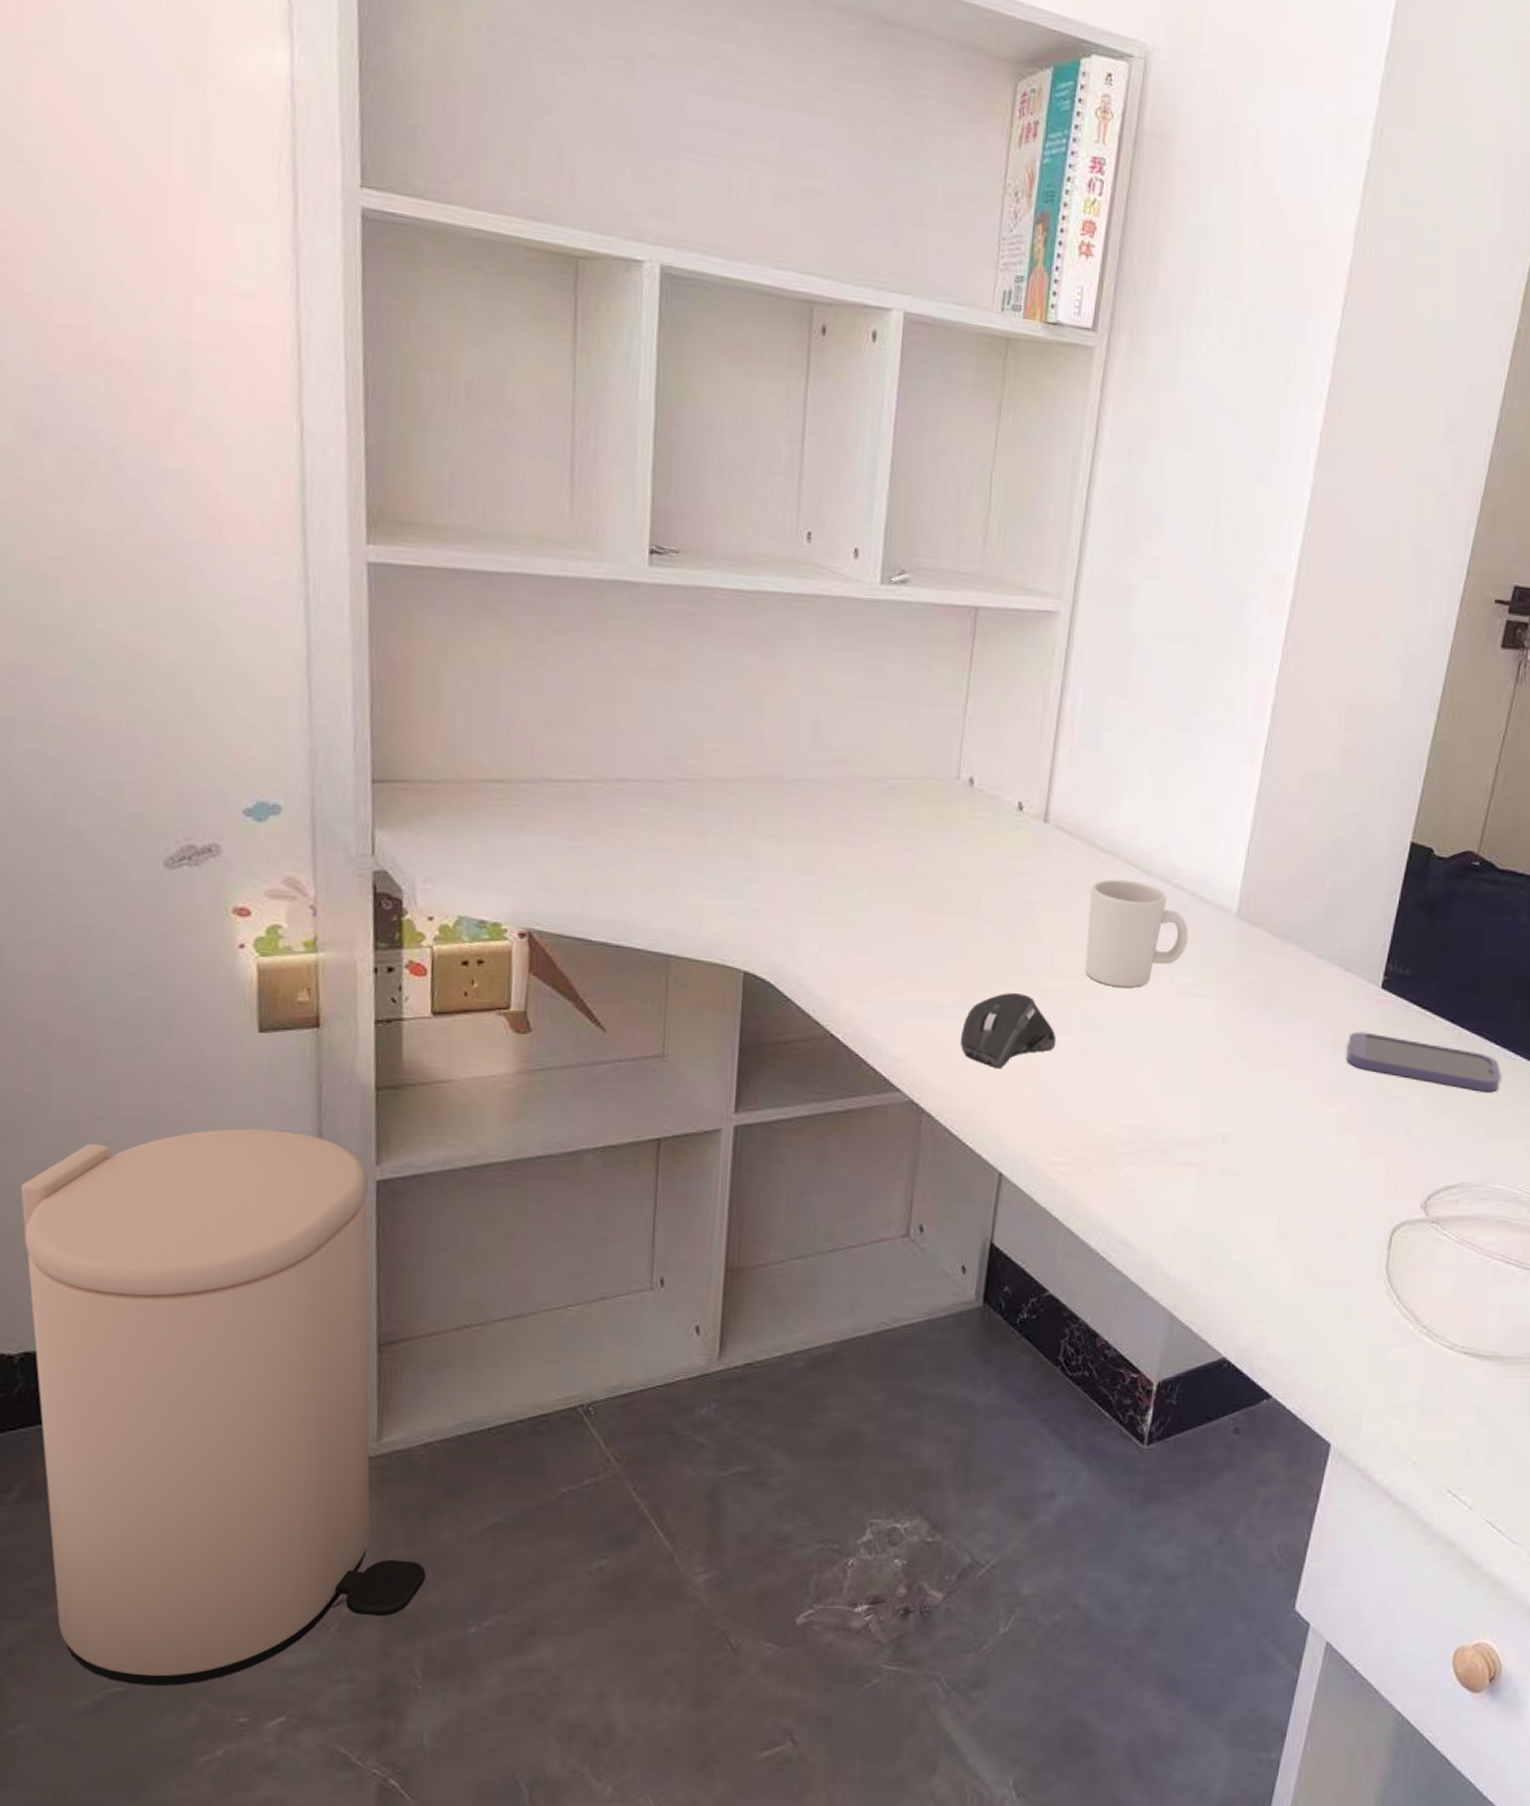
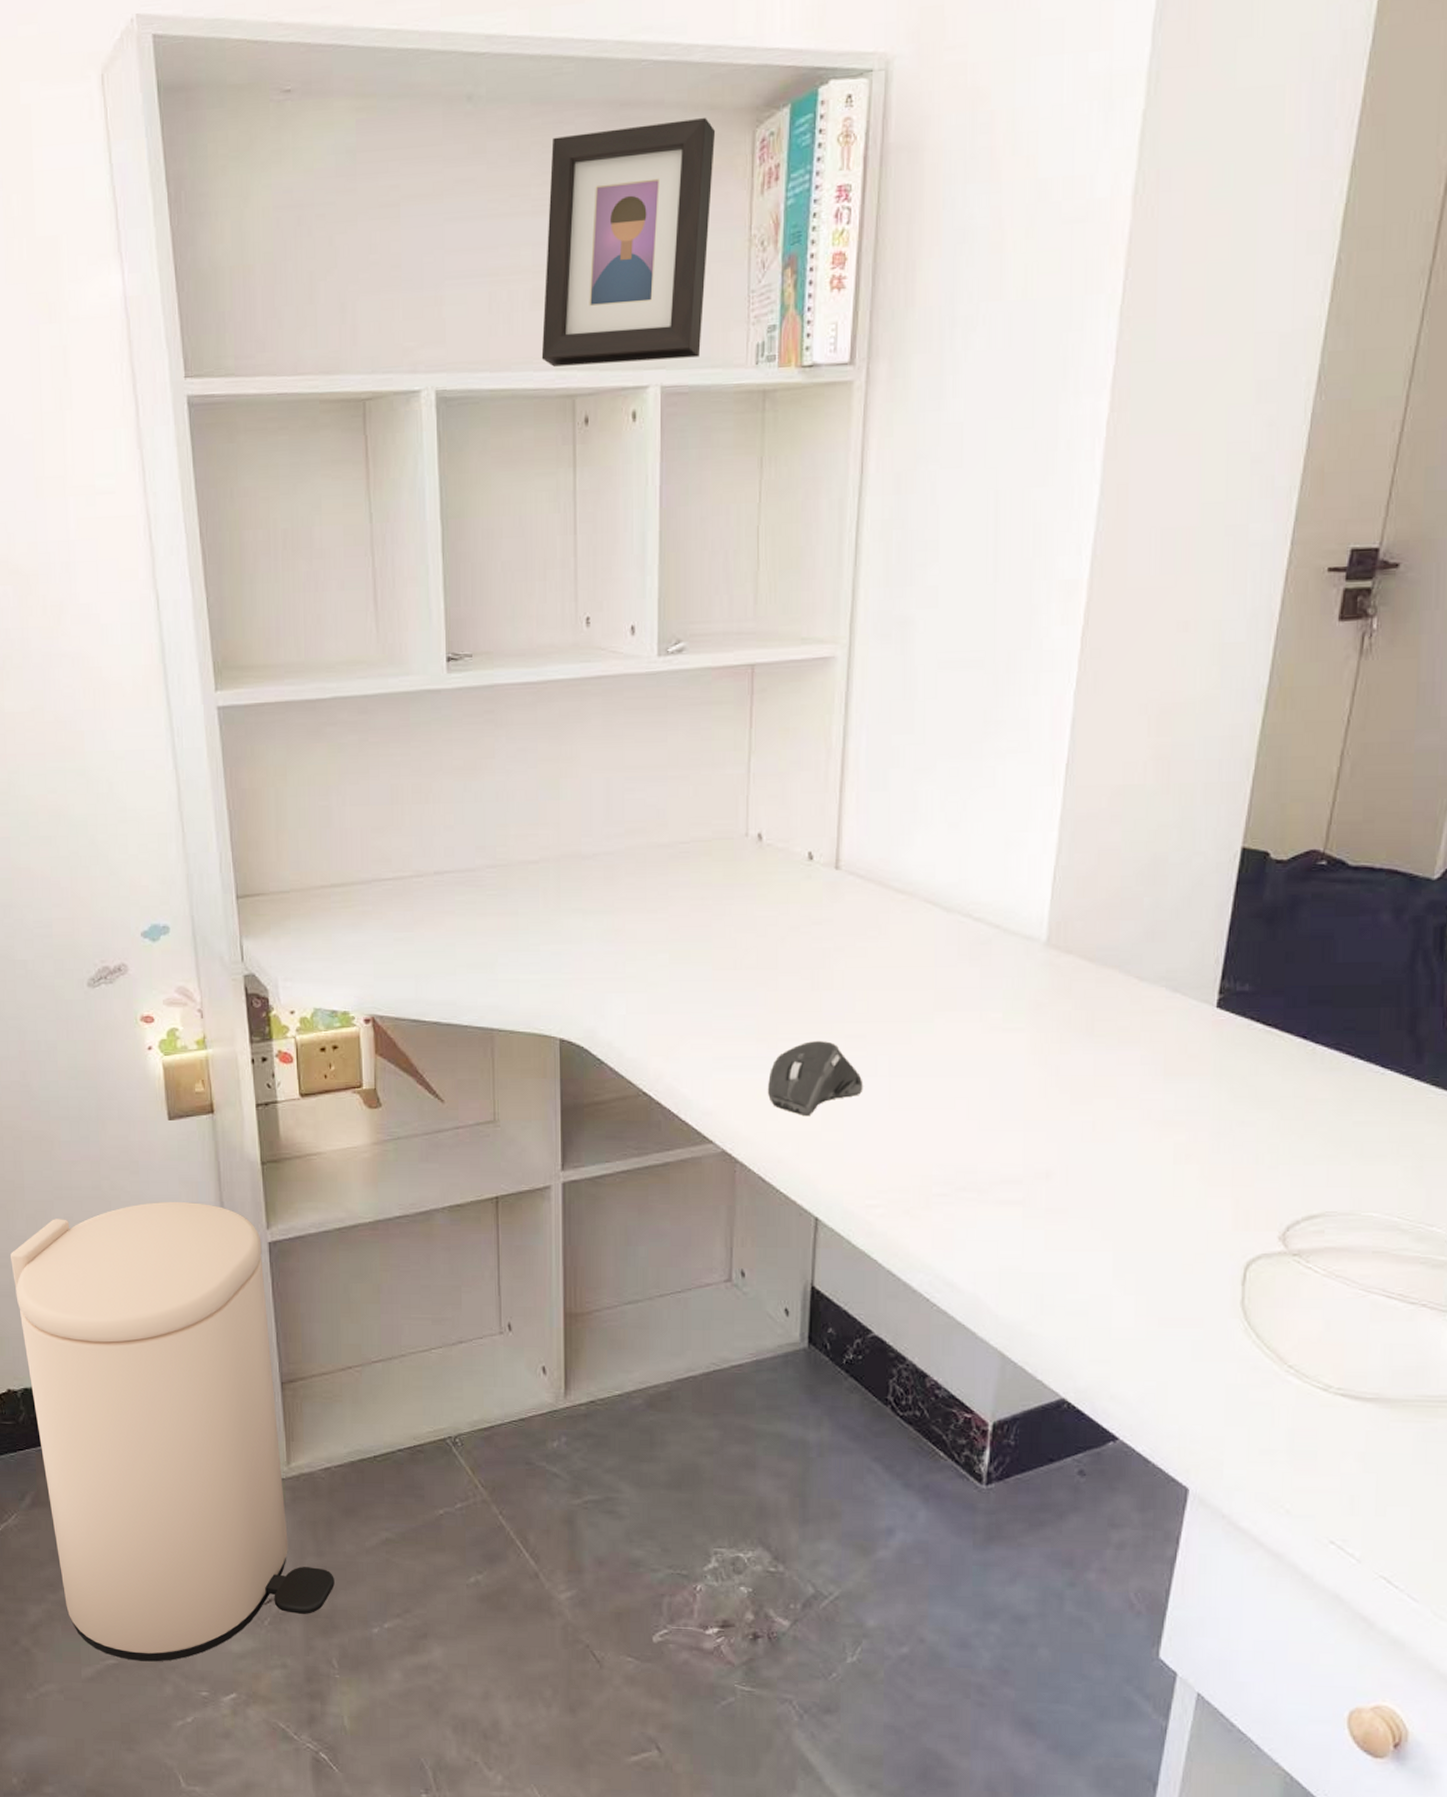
picture frame: none [780,35,979,291] -> present [541,117,716,367]
mug: present [1085,879,1188,988] -> none [888,918,994,1027]
mobile phone: present [1346,1031,1501,1093] -> none [1180,1055,1368,1112]

